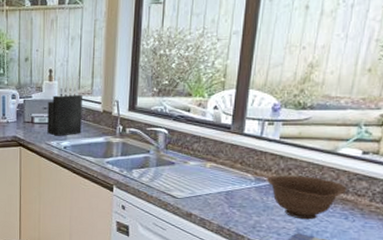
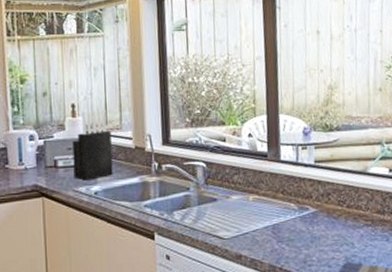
bowl: present [266,175,347,220] -> none [308,199,383,247]

